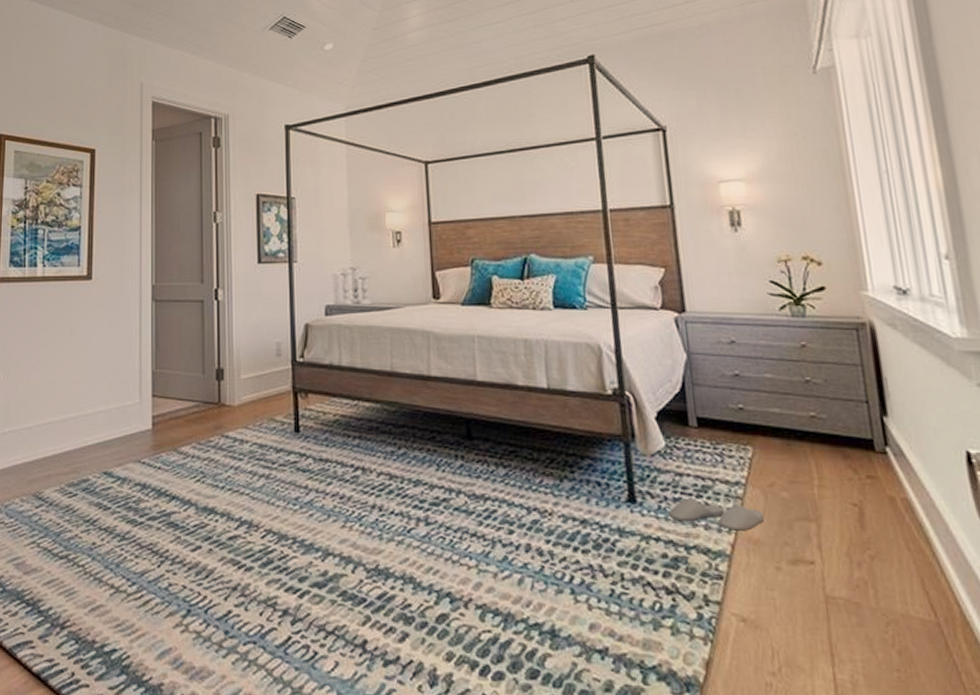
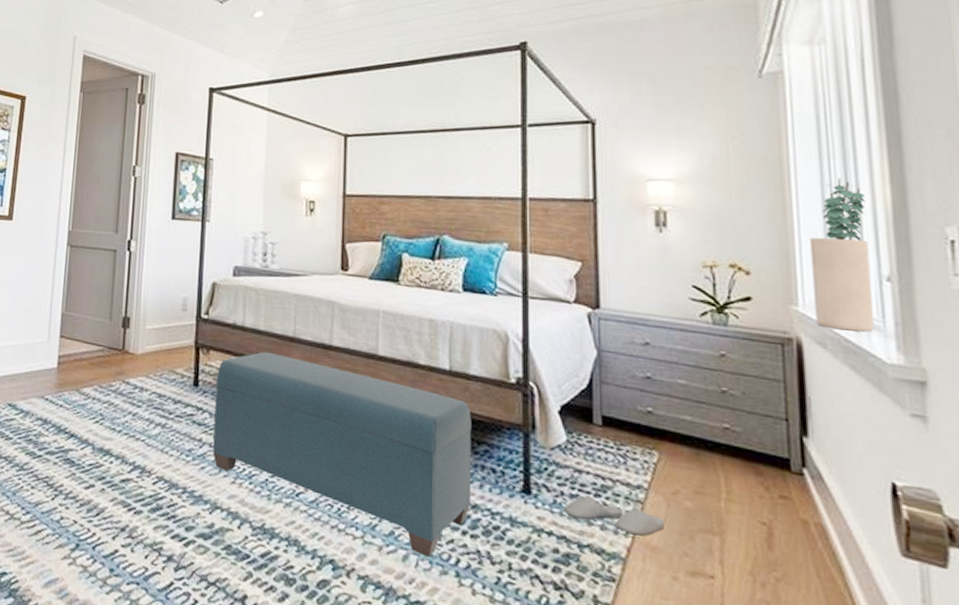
bench: none [317,389,580,578] -> present [213,351,472,557]
vase: none [873,164,938,310] -> present [810,178,875,333]

